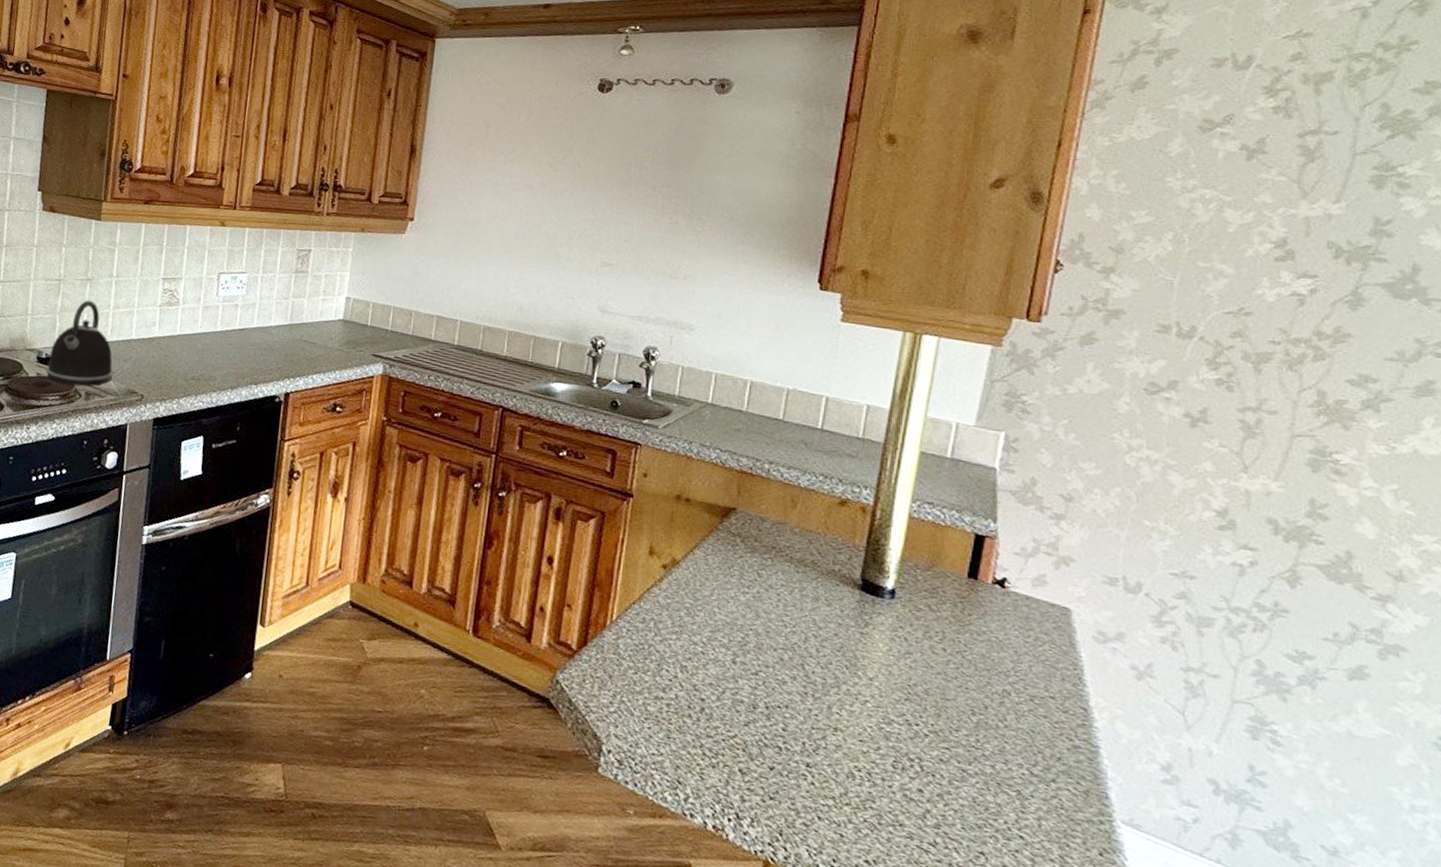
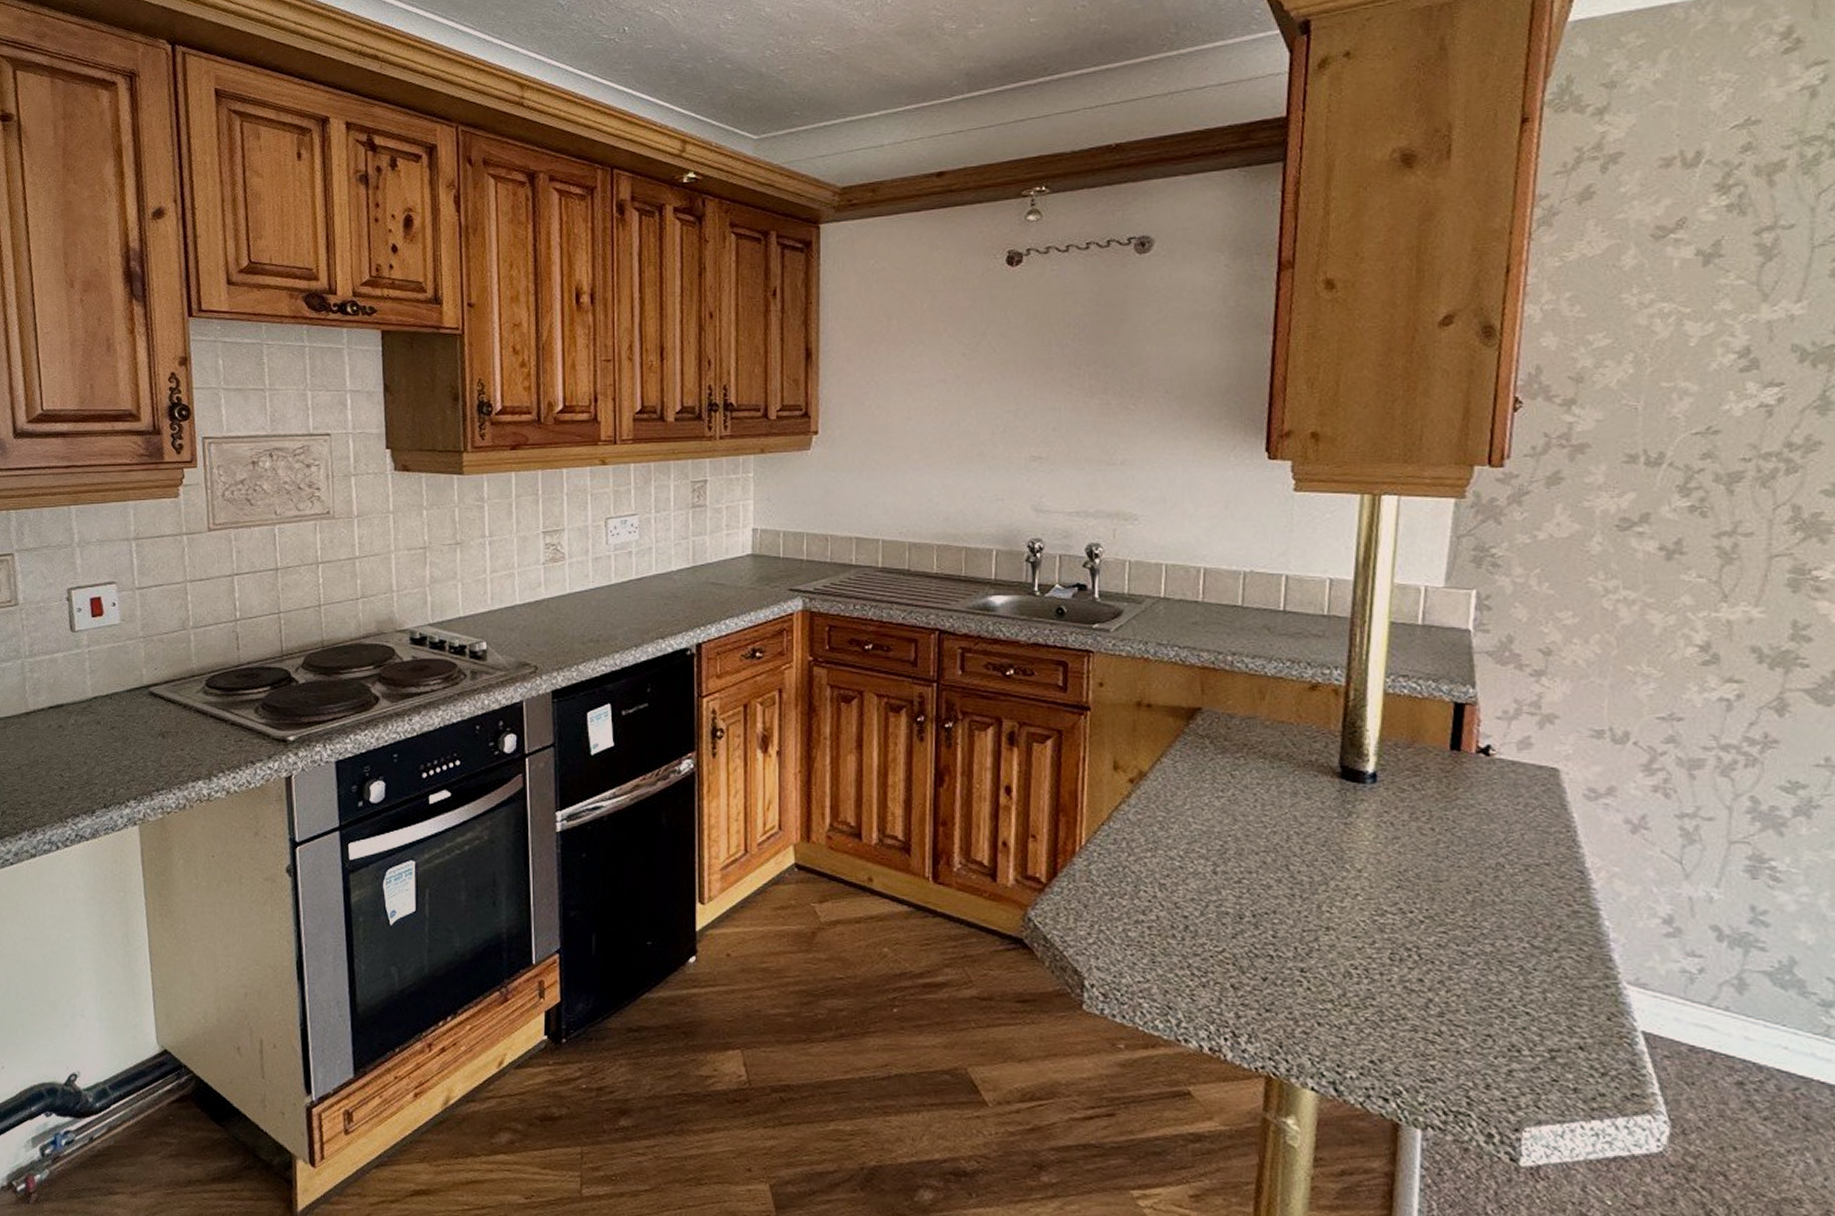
kettle: present [46,300,114,387] -> none [423,566,500,666]

